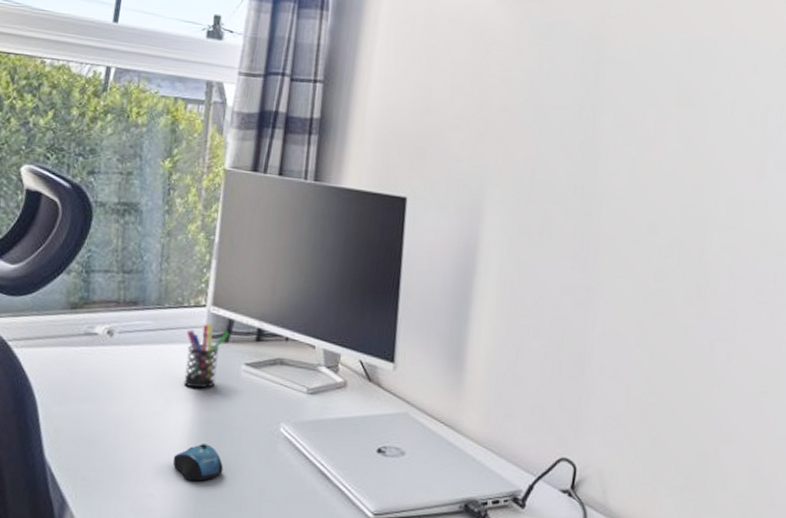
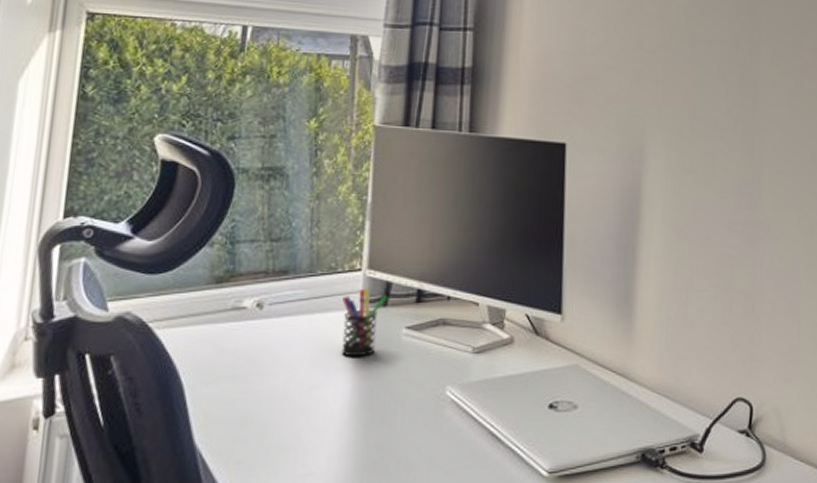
computer mouse: present [172,444,224,480] -> none [333,414,388,454]

